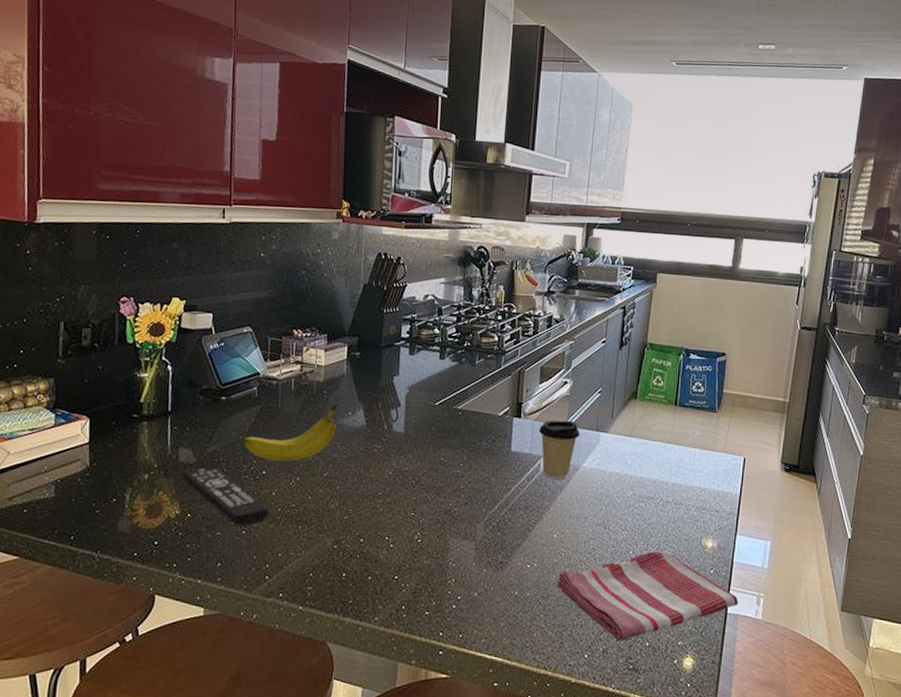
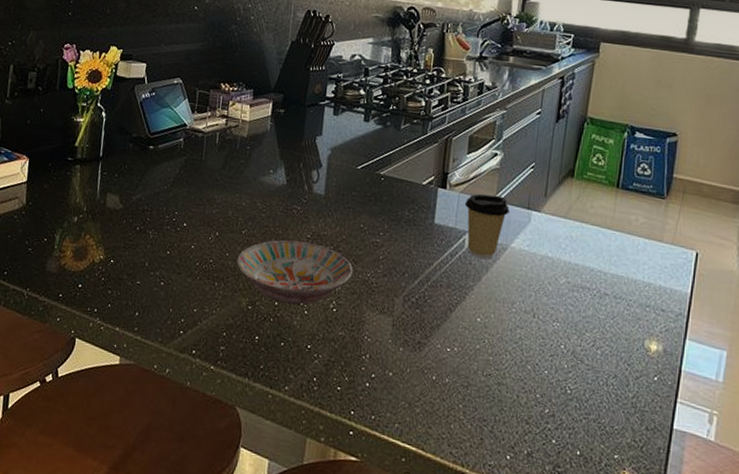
remote control: present [182,466,270,526] -> none [108,213,188,277]
fruit: present [244,403,337,461] -> none [167,160,260,216]
bowl: none [319,478,436,540] -> present [236,240,353,305]
dish towel: present [556,550,738,641] -> none [478,348,686,446]

